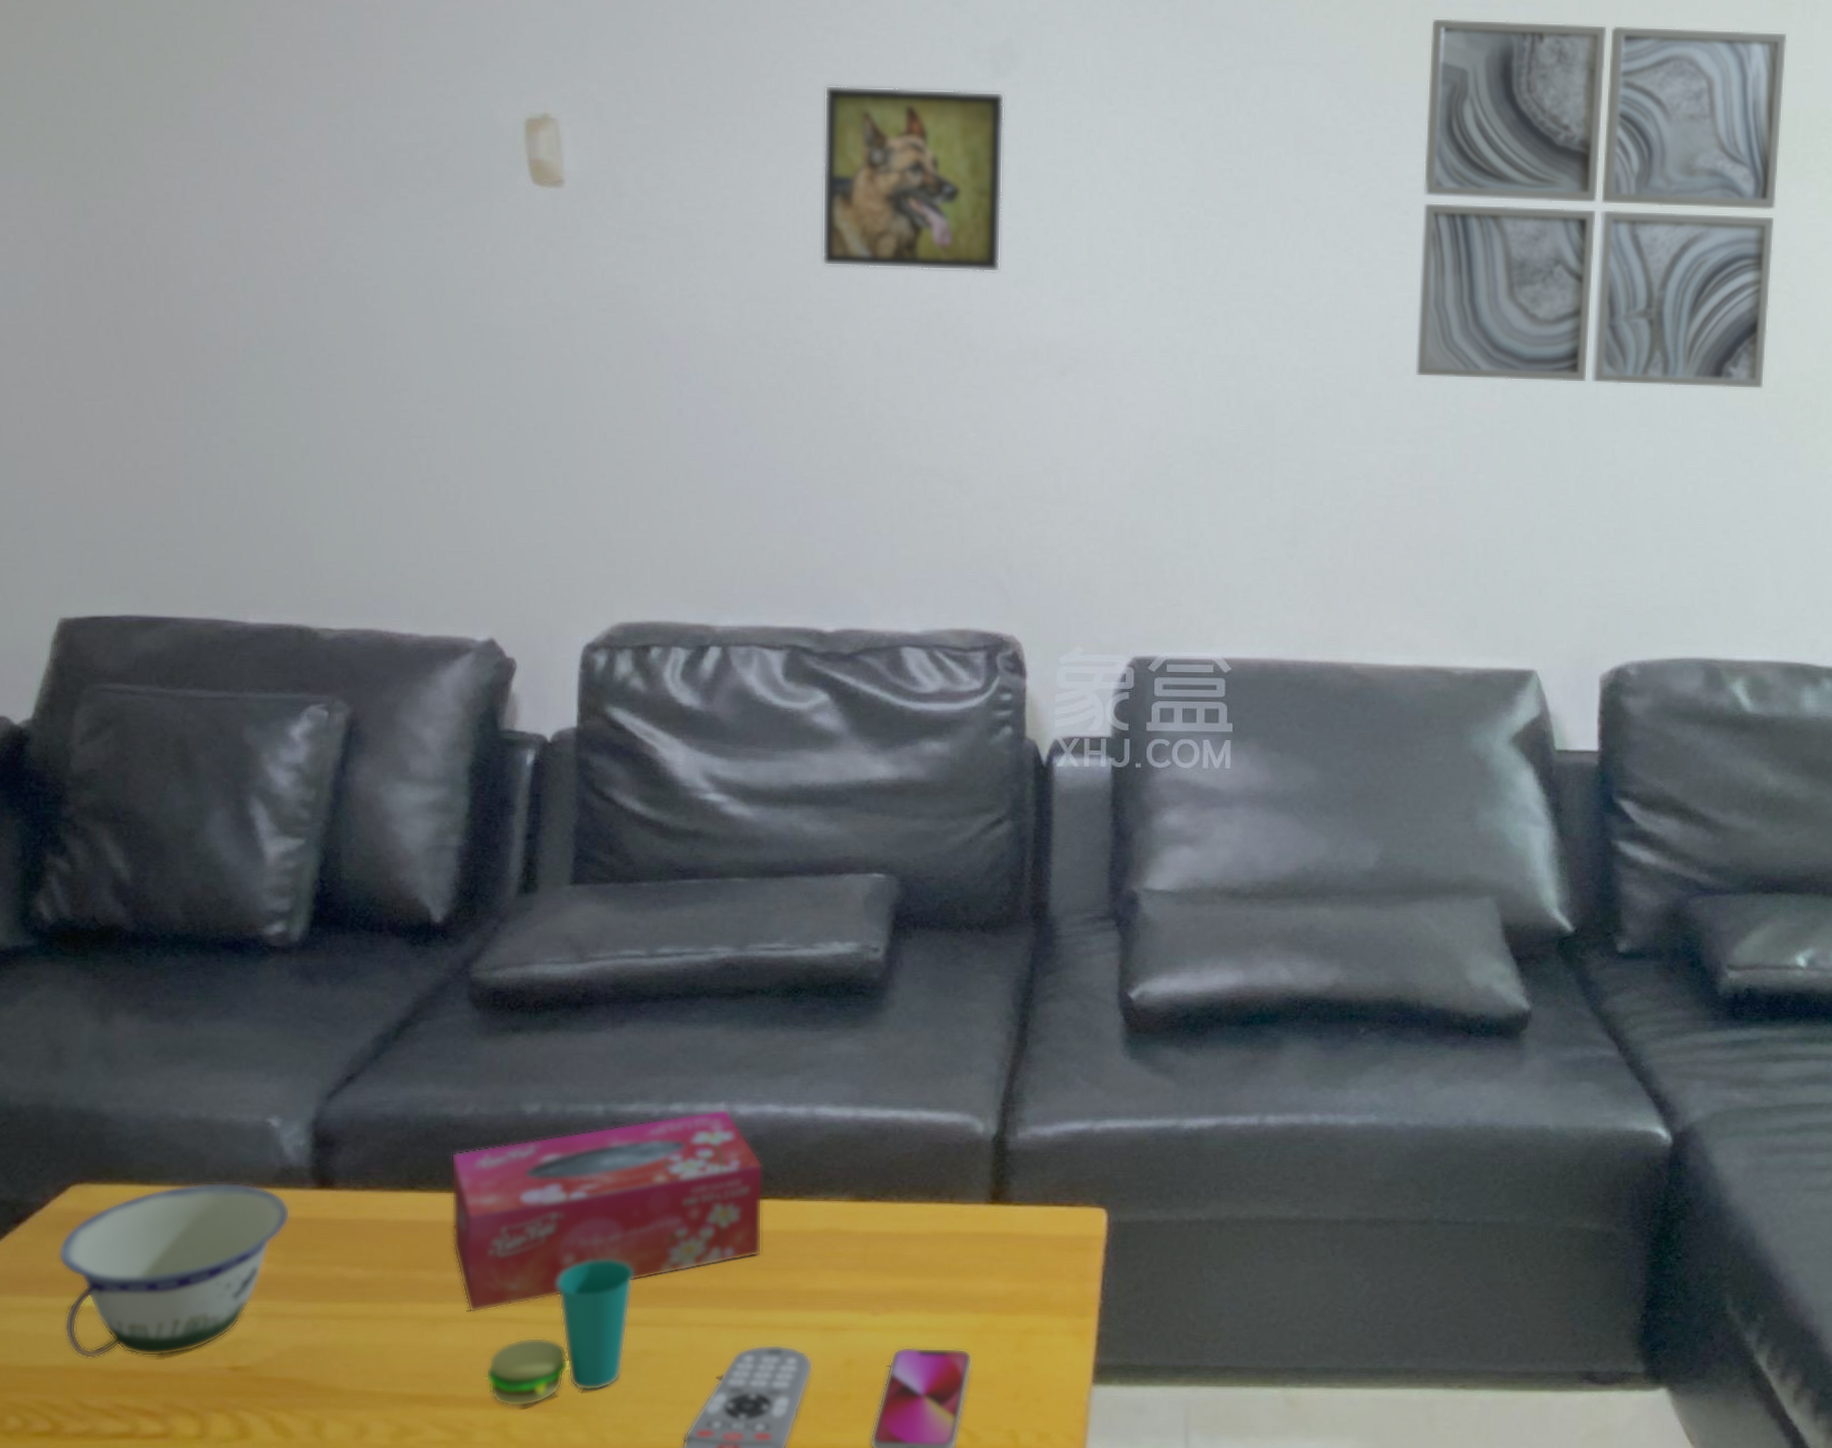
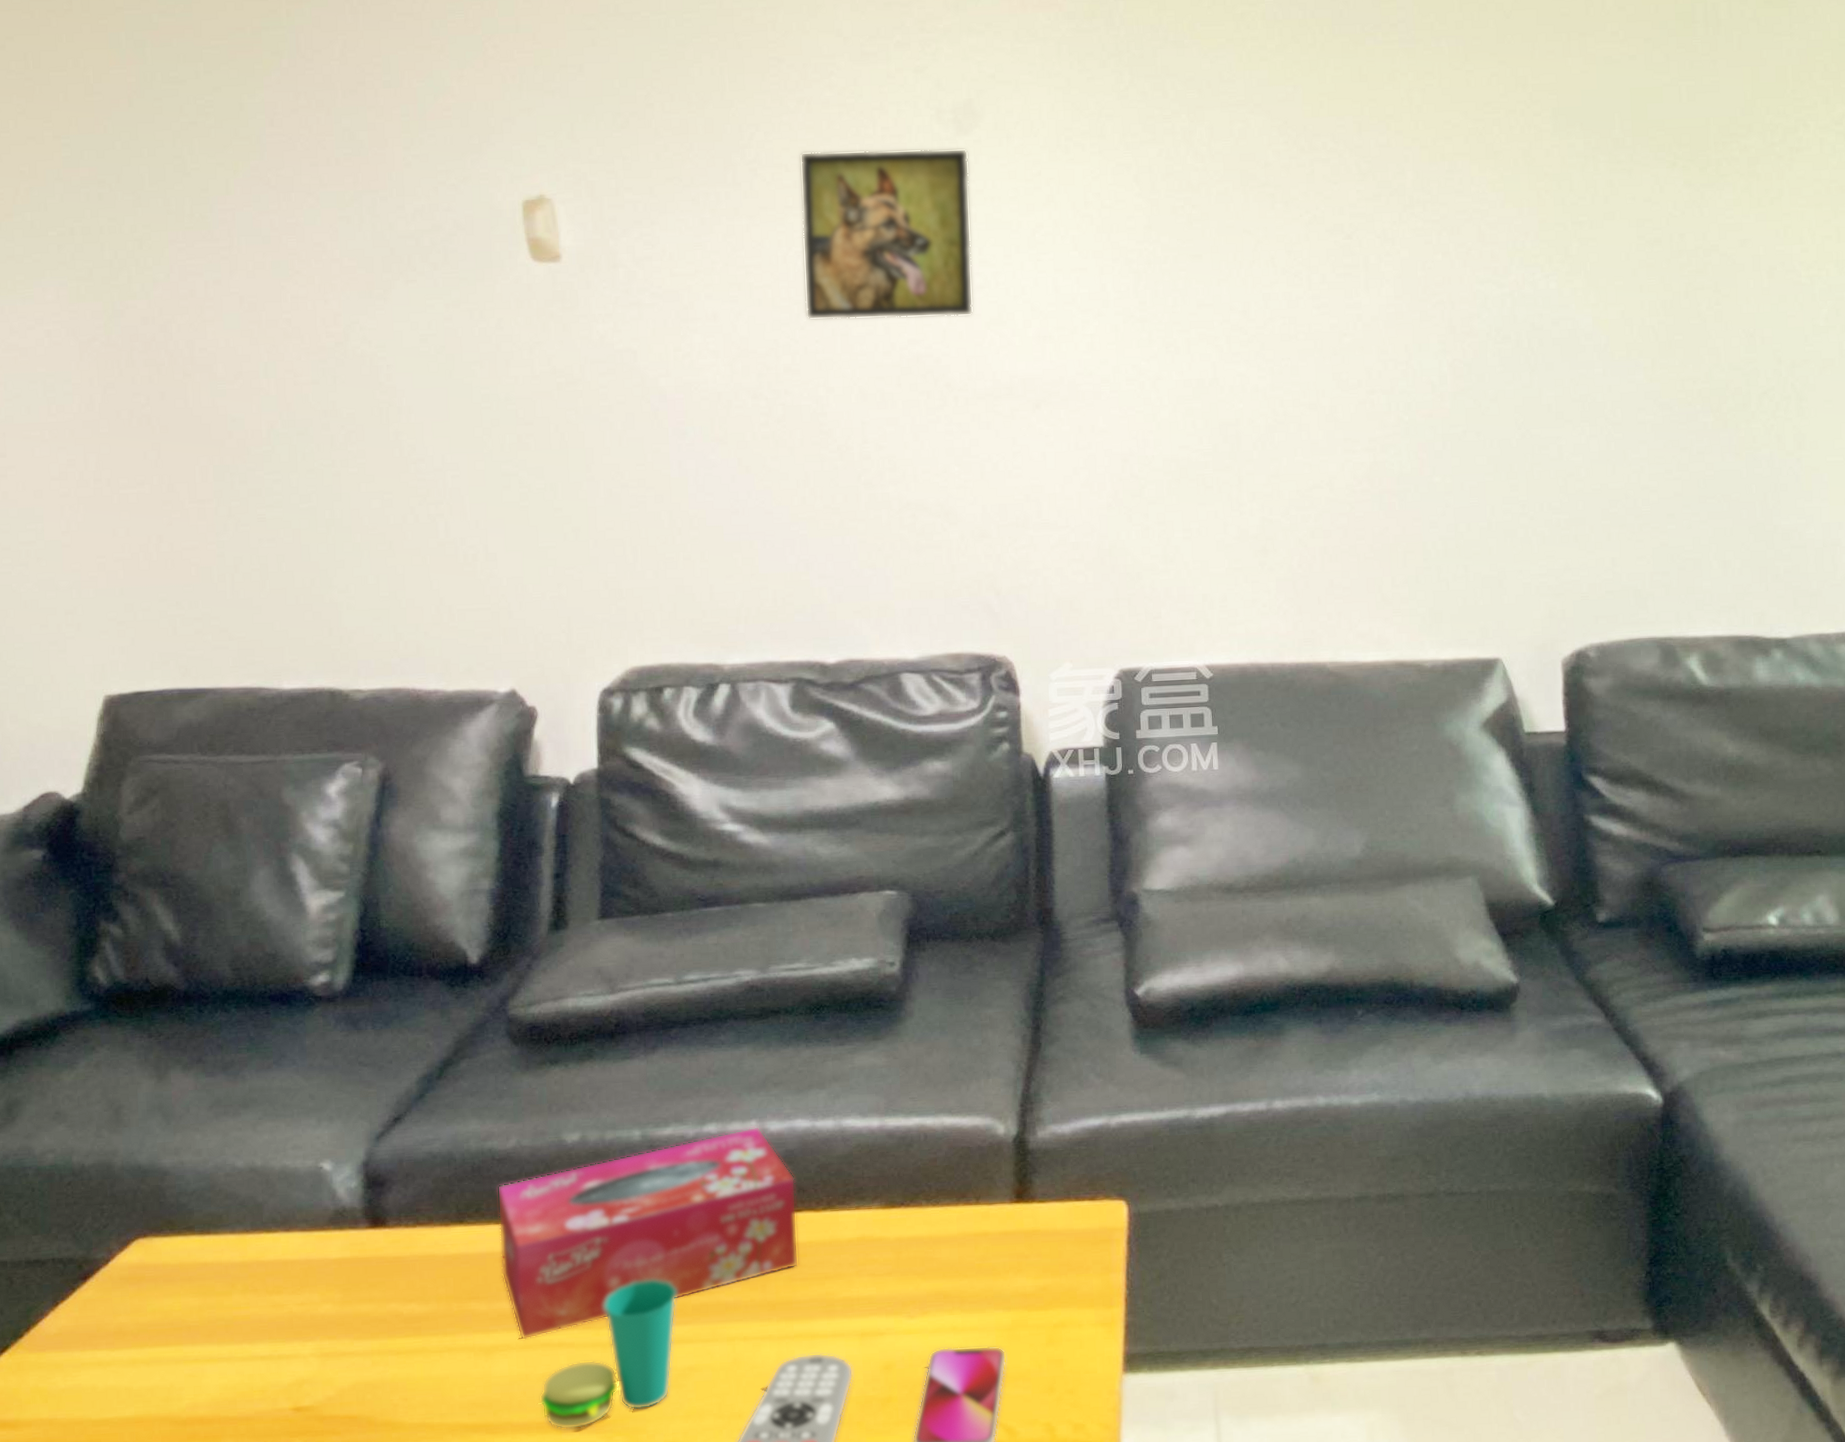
bowl: present [58,1182,290,1359] -> none [124,1227,346,1408]
wall art: present [1414,18,1787,390] -> none [1360,48,1696,389]

